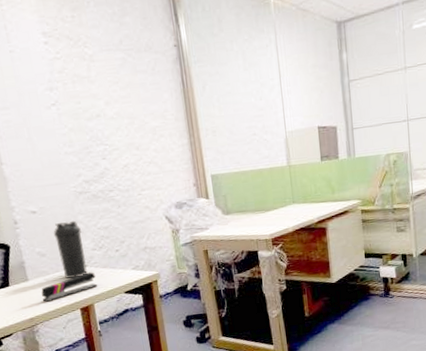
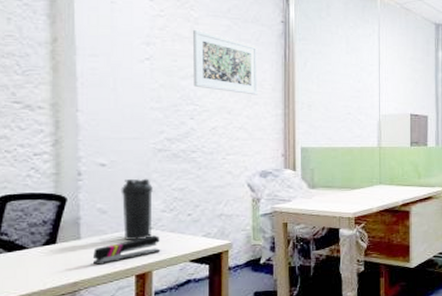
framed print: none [89,67,162,128] -> present [192,29,258,95]

